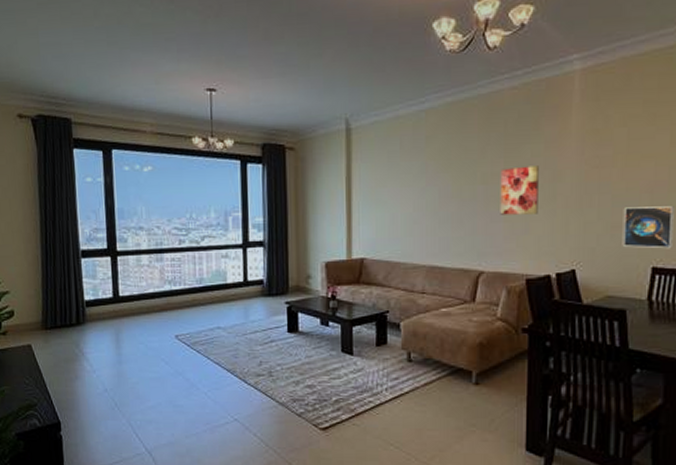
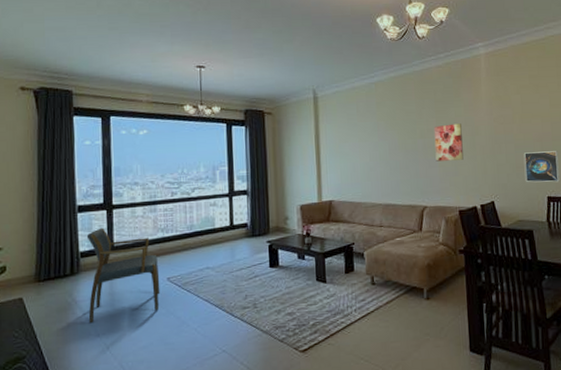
armchair: none [91,276,168,377] -> present [86,227,160,324]

